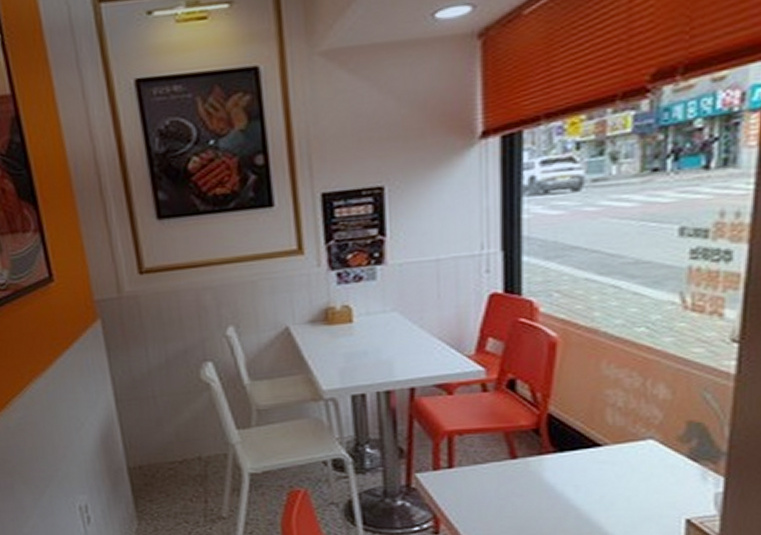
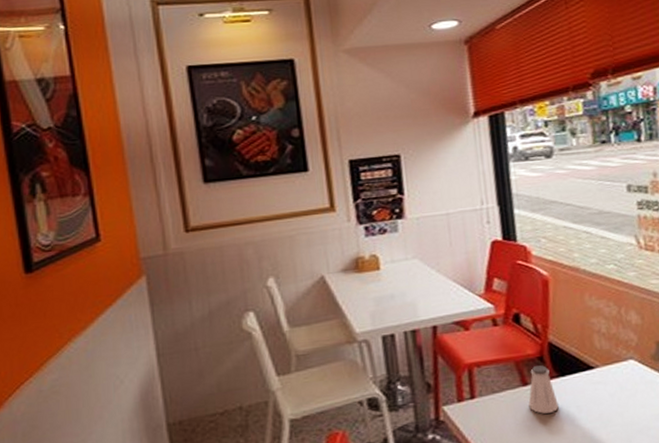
saltshaker: none [516,438,552,490] -> present [528,365,559,414]

